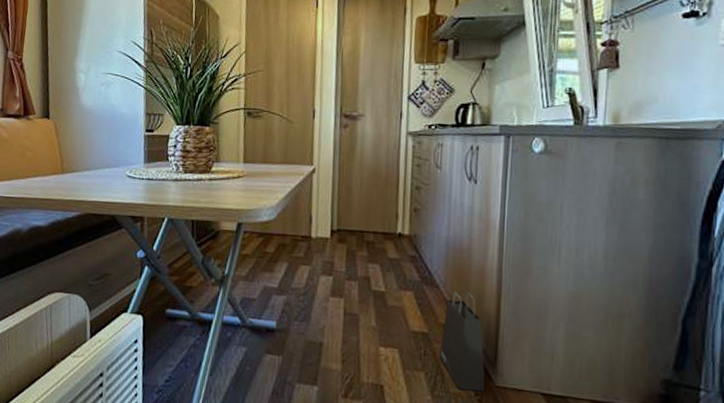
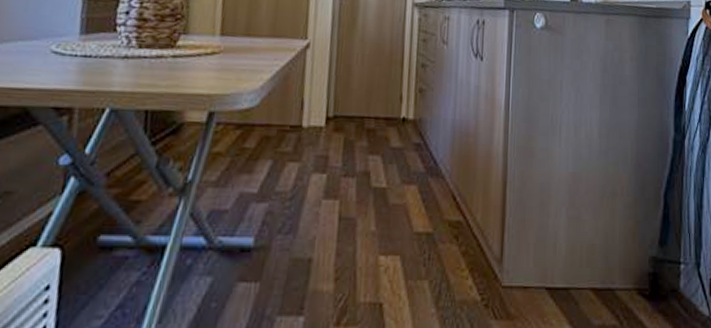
shopping bag: present [439,291,486,392] -> none [445,181,492,296]

